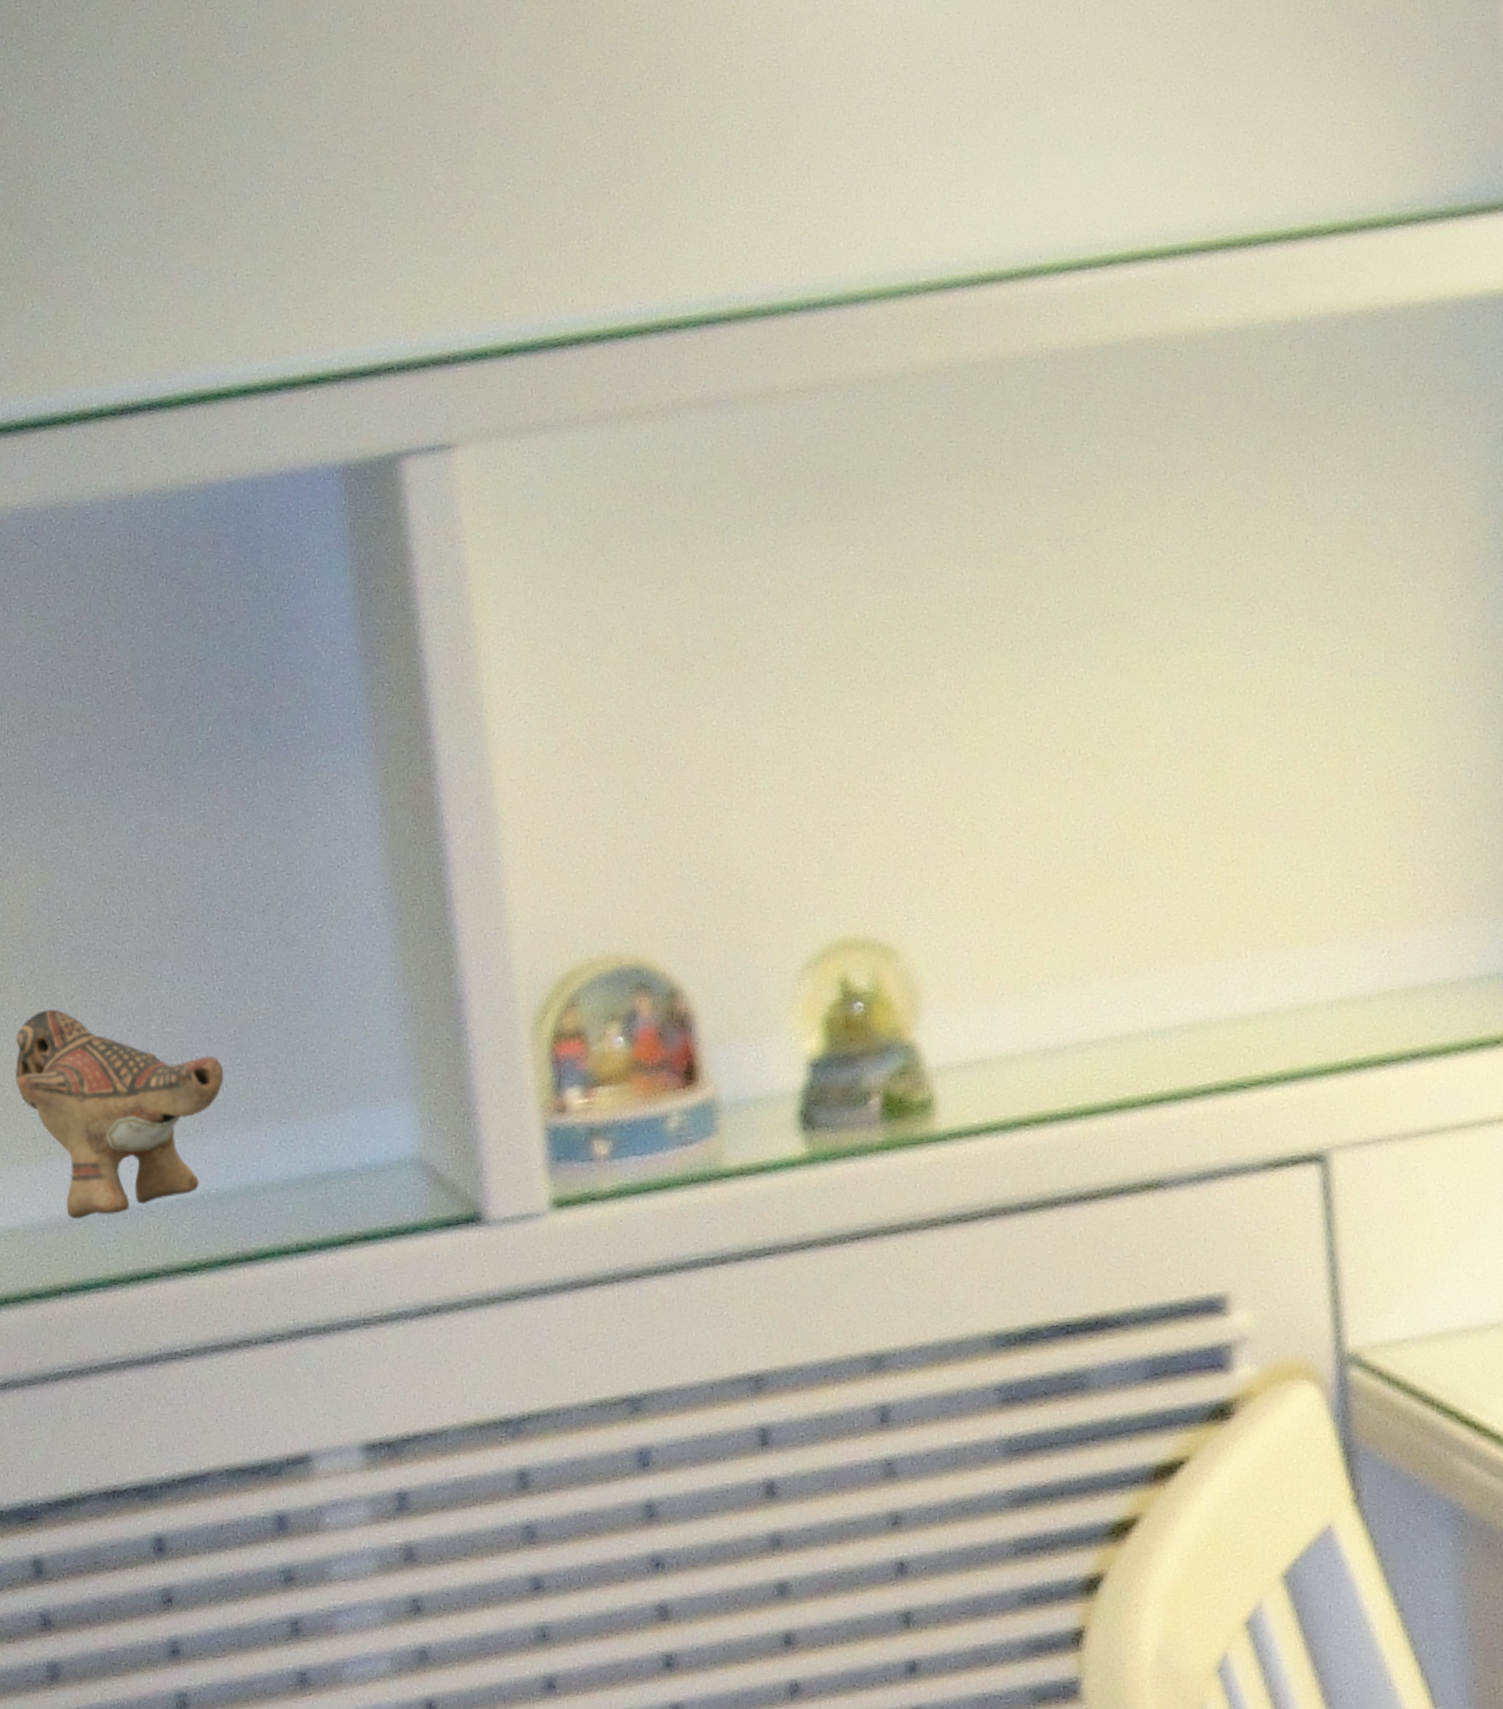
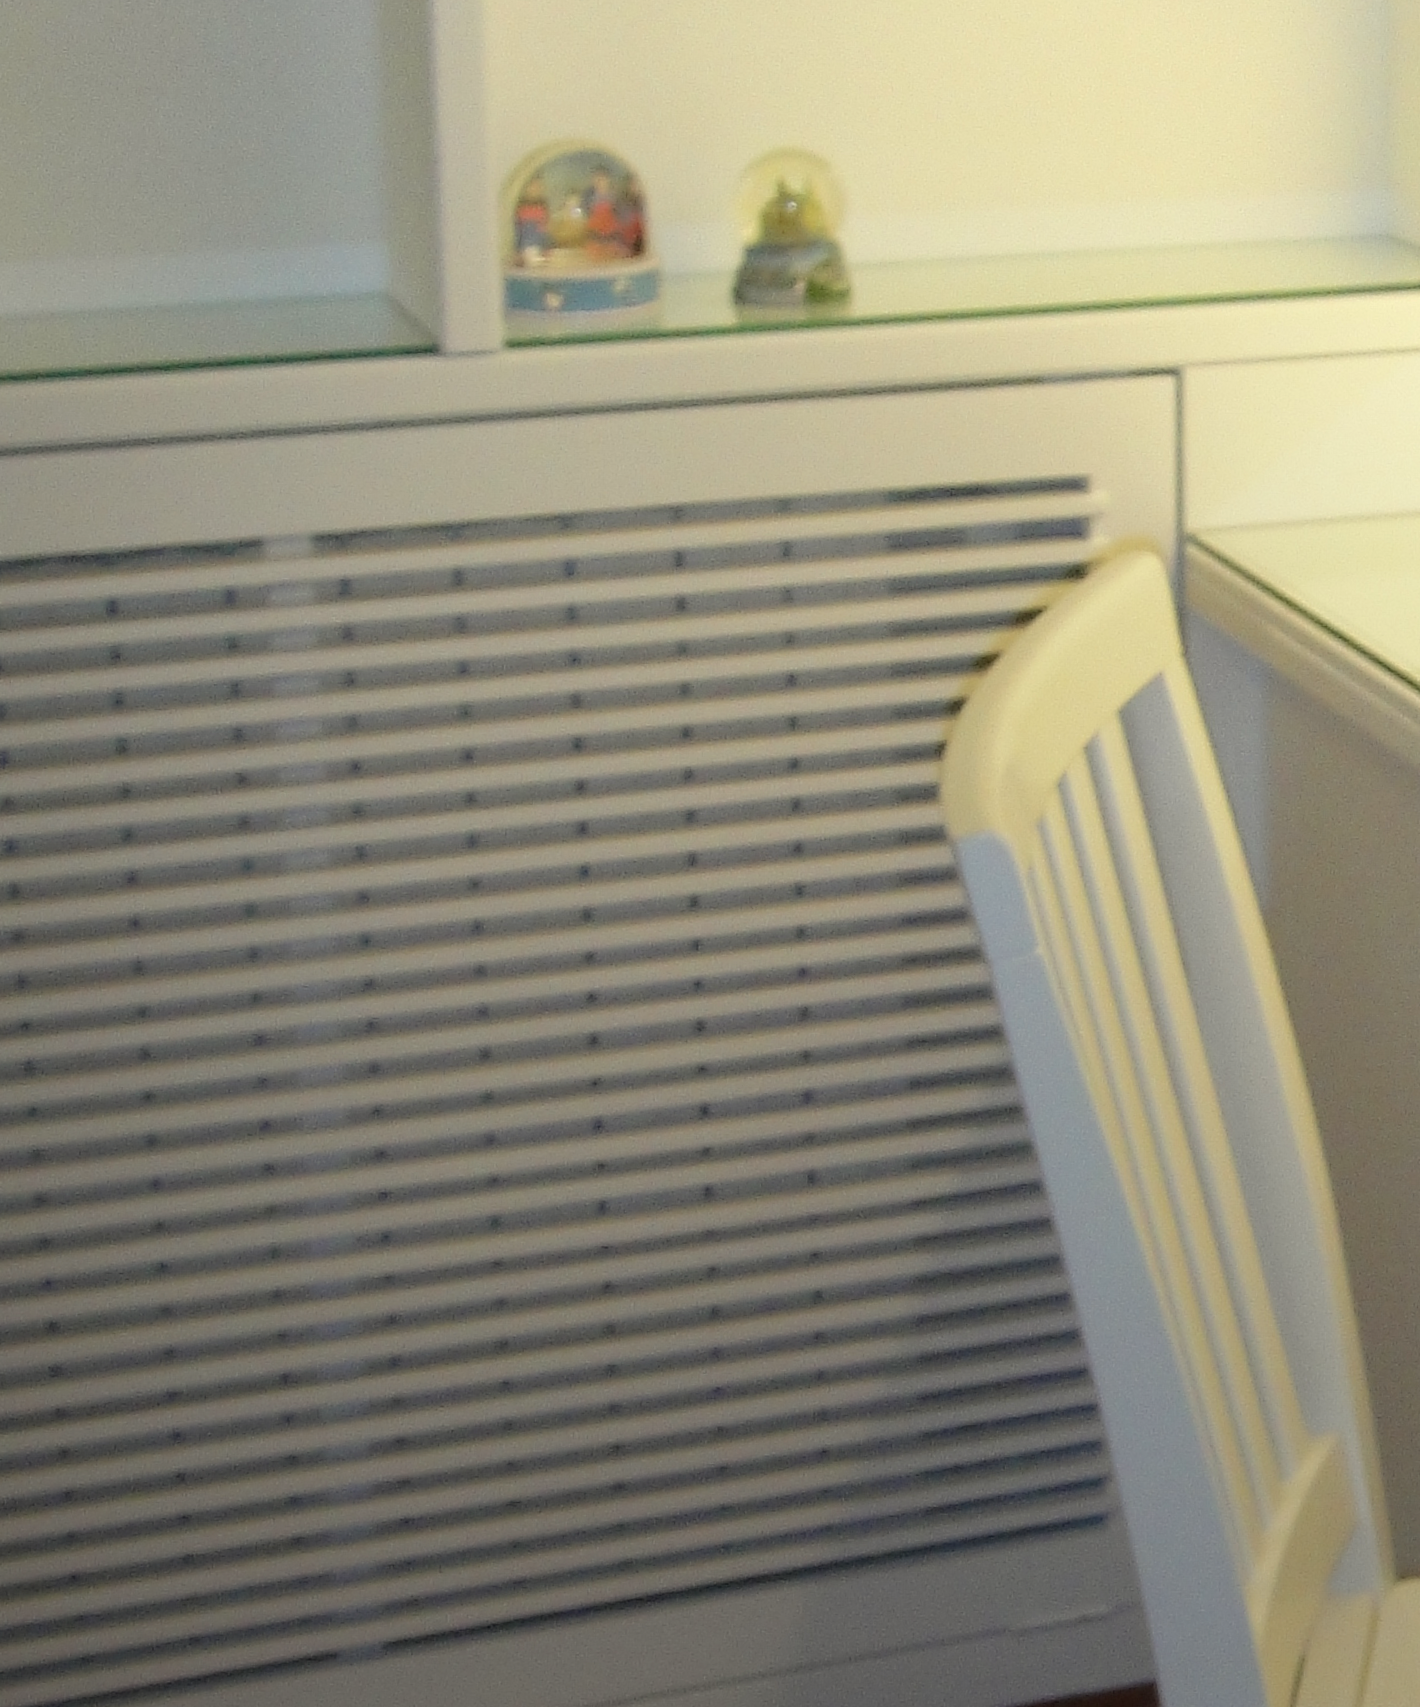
figurine: present [15,1009,224,1220] -> none [10,128,211,314]

